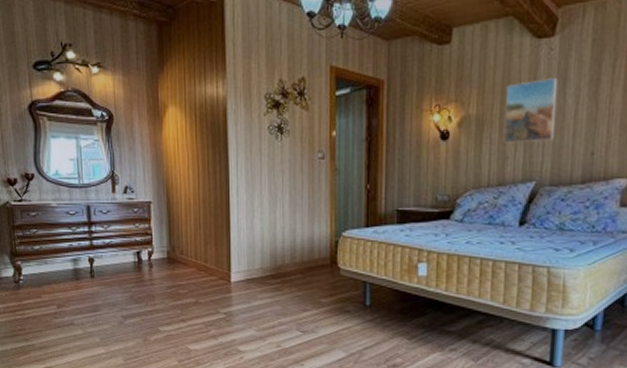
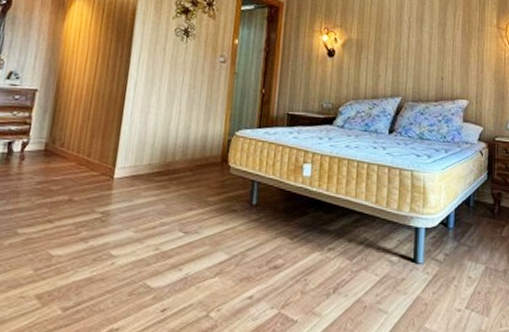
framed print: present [503,78,558,144] -> none [377,18,417,66]

